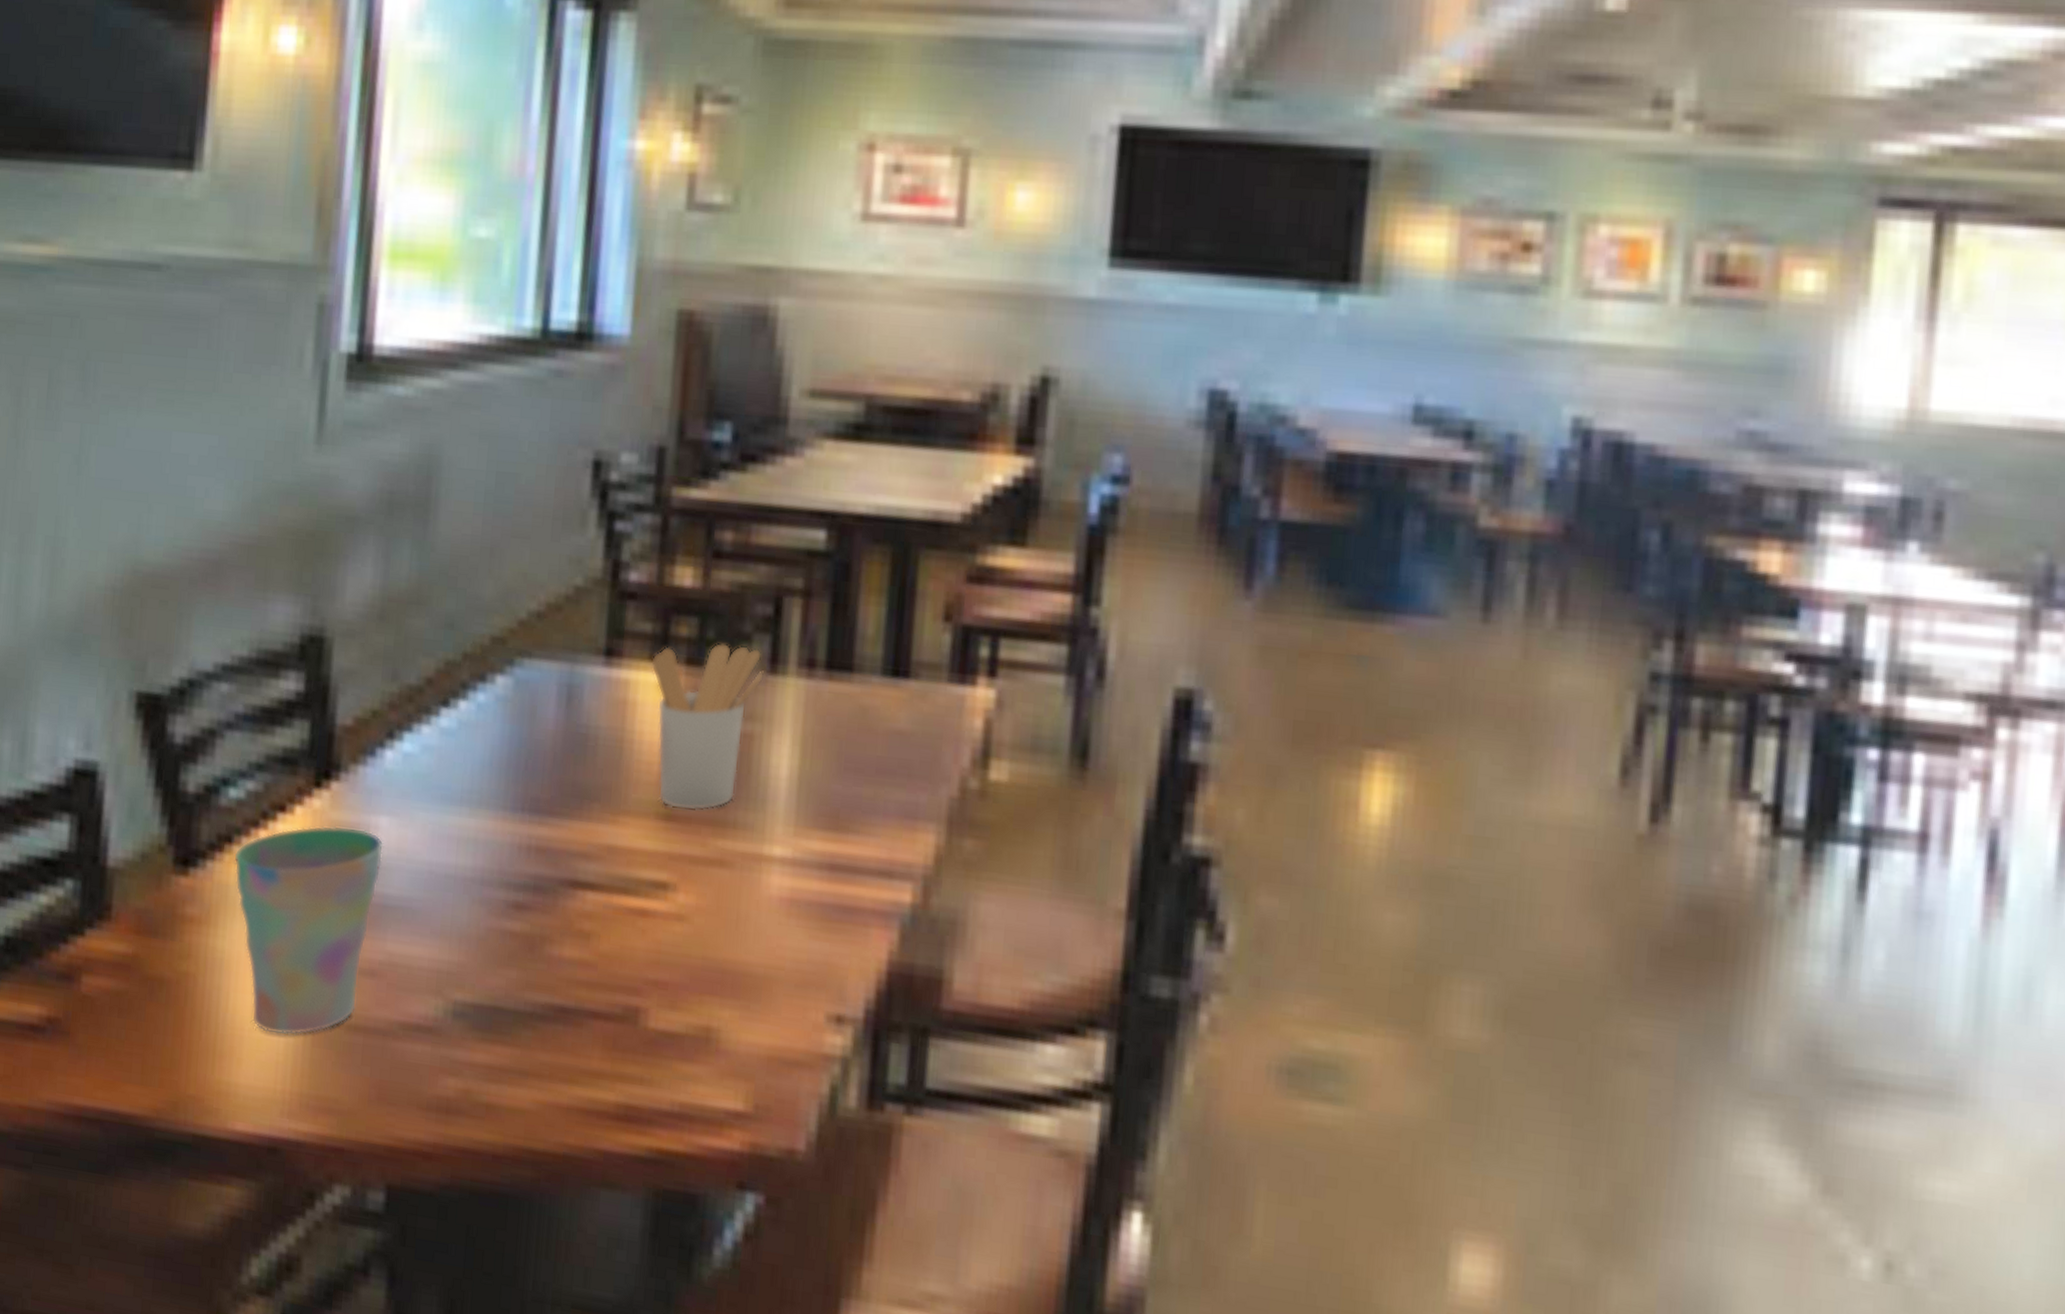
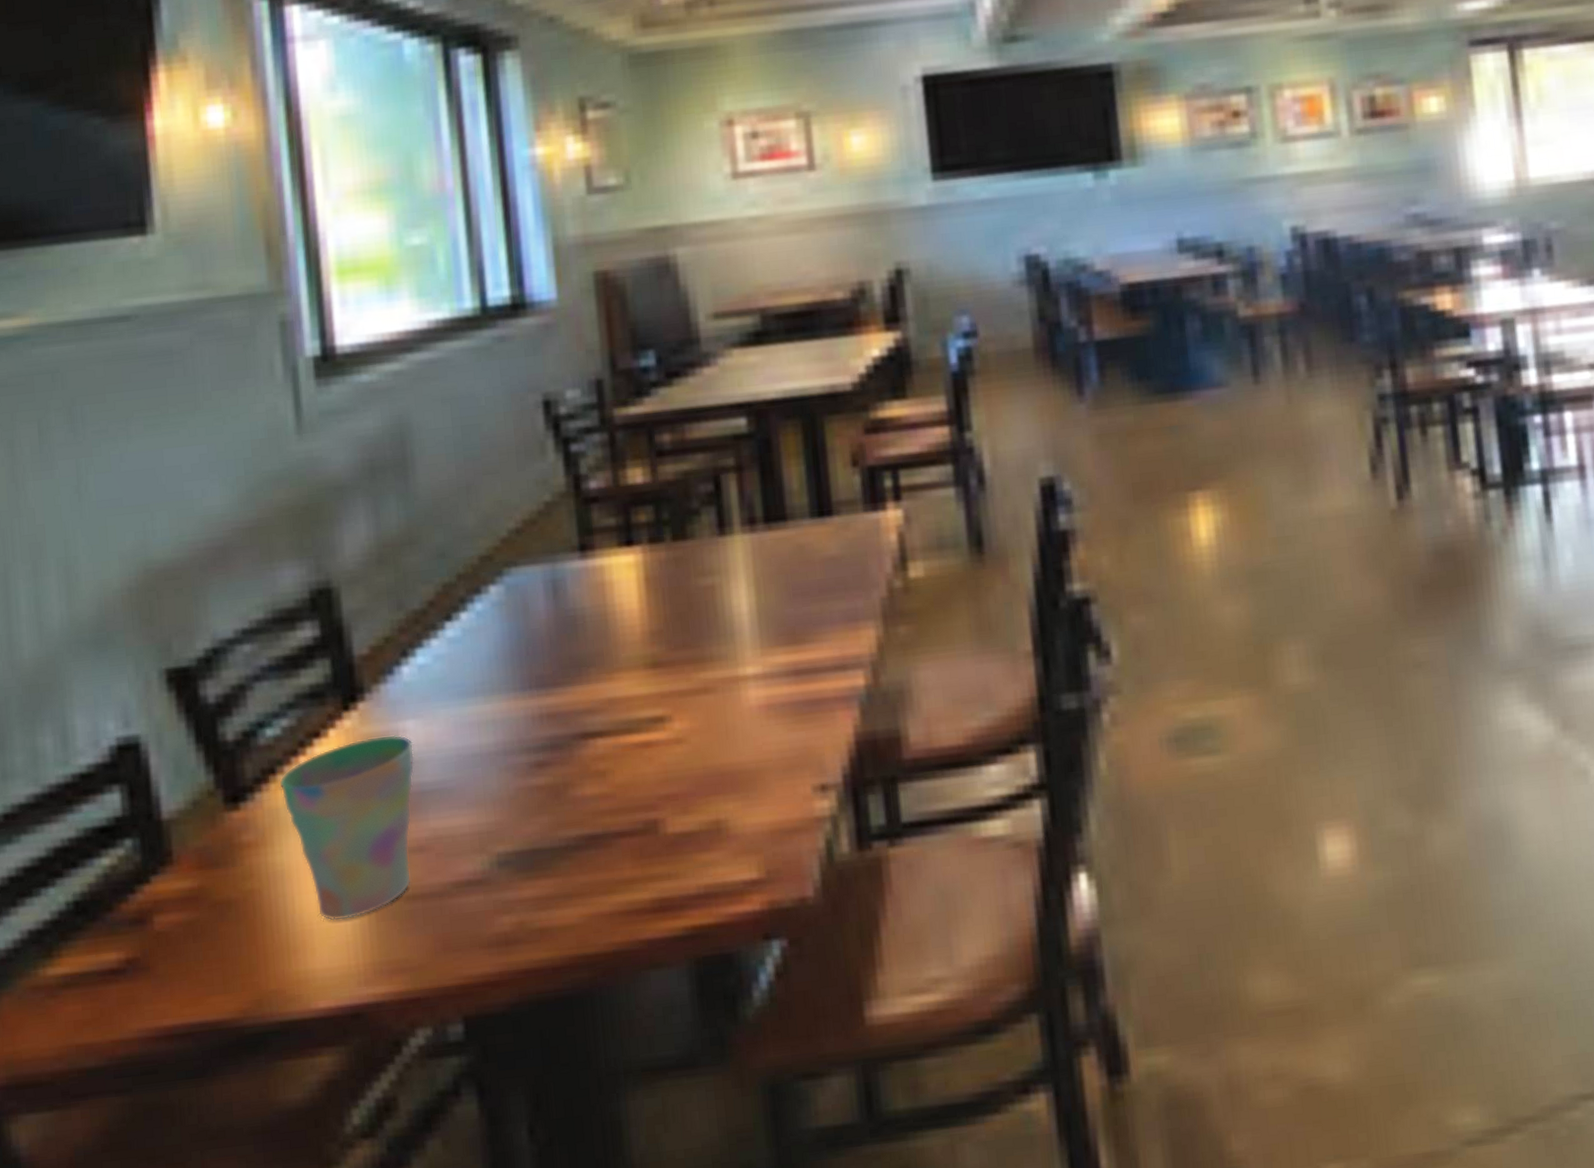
utensil holder: present [651,642,764,811] -> none [619,519,715,658]

